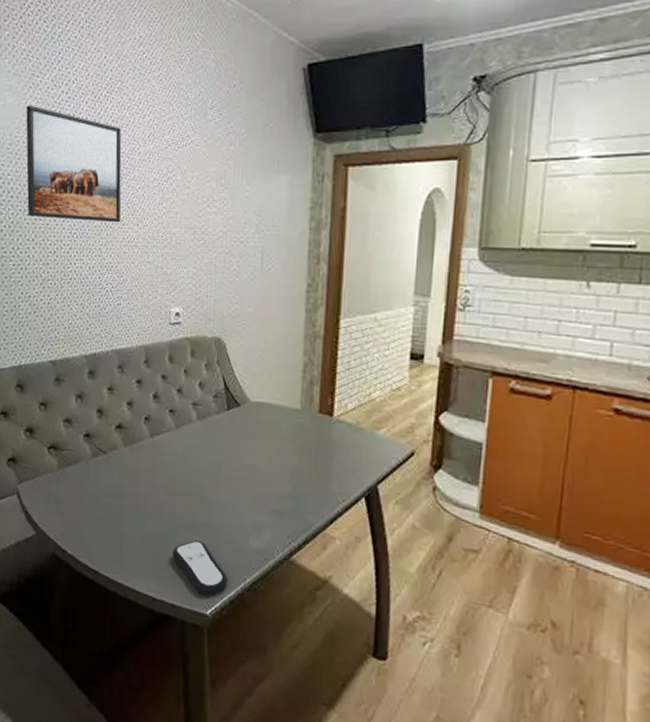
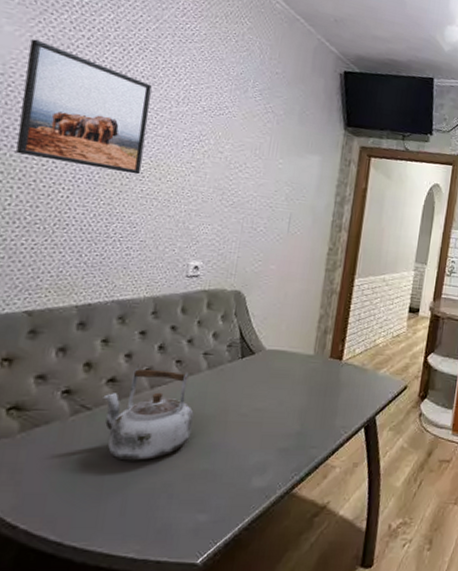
kettle: none [114,416,190,507] -> present [103,368,194,461]
remote control: present [172,540,228,596] -> none [162,489,225,544]

